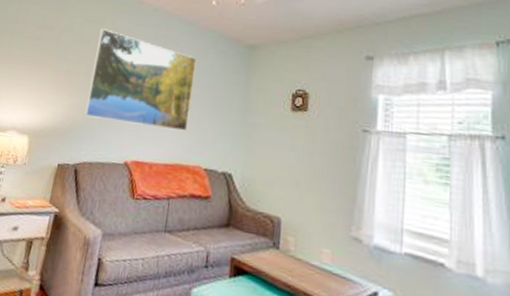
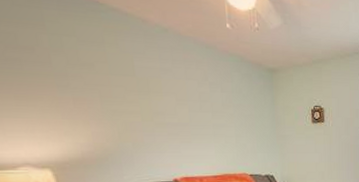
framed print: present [84,29,197,132] -> none [101,50,228,147]

